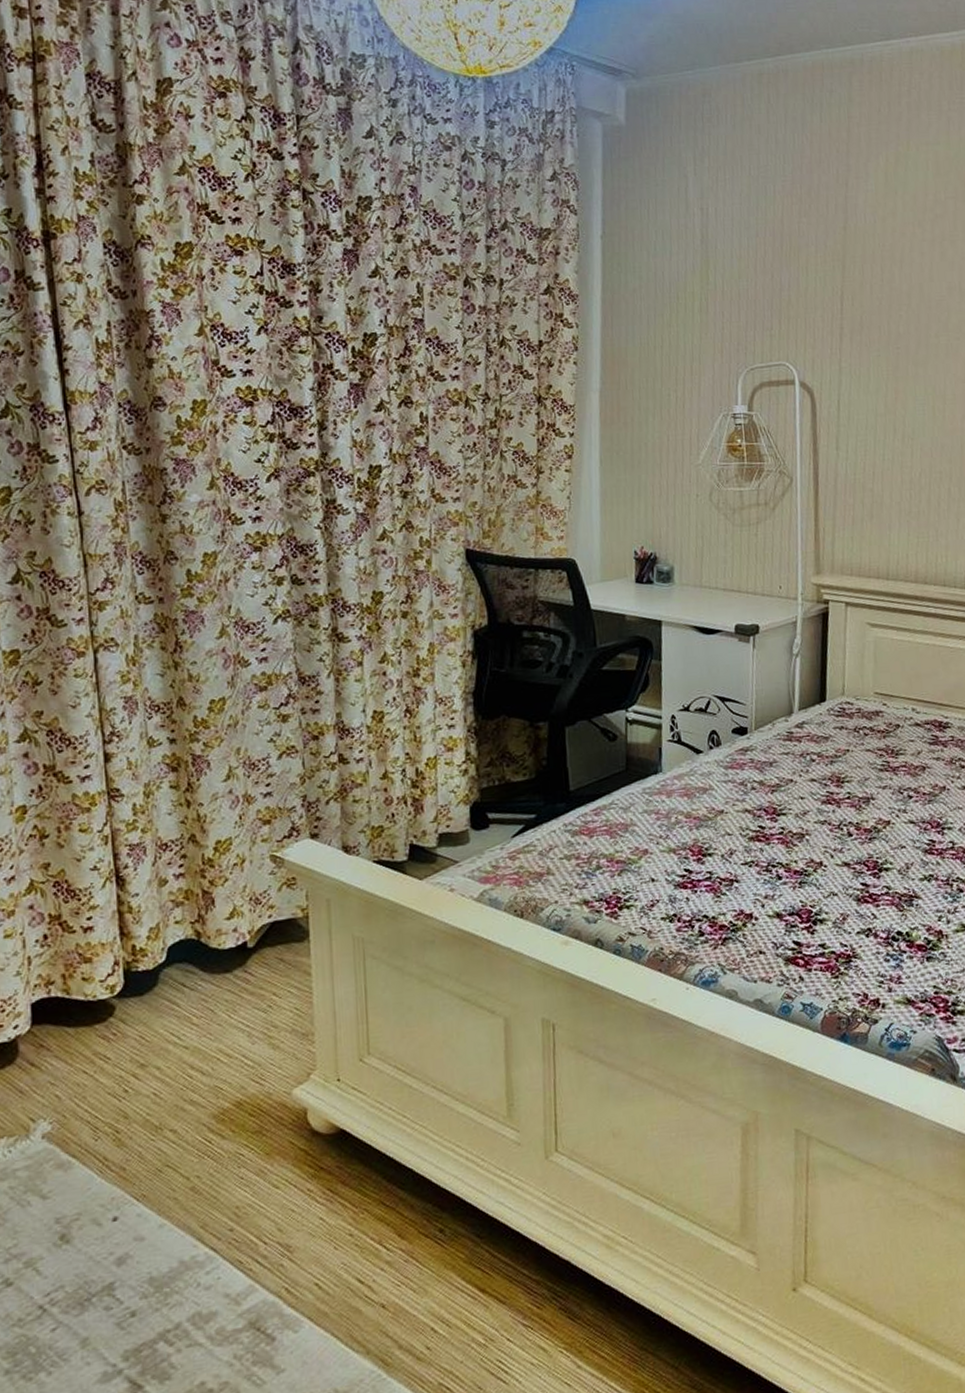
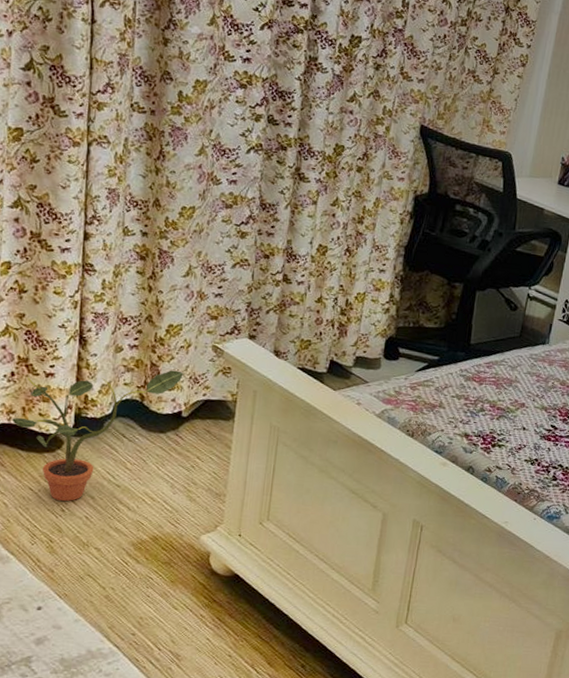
potted plant: none [51,893,242,1080] -> present [12,370,184,501]

